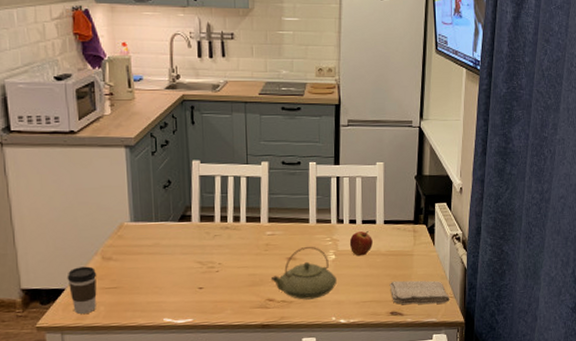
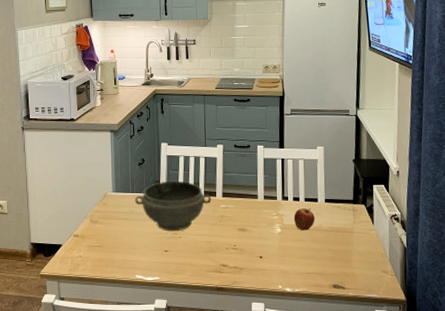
coffee cup: present [67,266,97,314] -> none [64,227,86,266]
bowl: none [159,205,256,265] -> present [134,180,212,232]
teapot: present [270,246,337,300] -> none [224,219,282,268]
washcloth: present [389,280,450,304] -> none [331,255,391,280]

